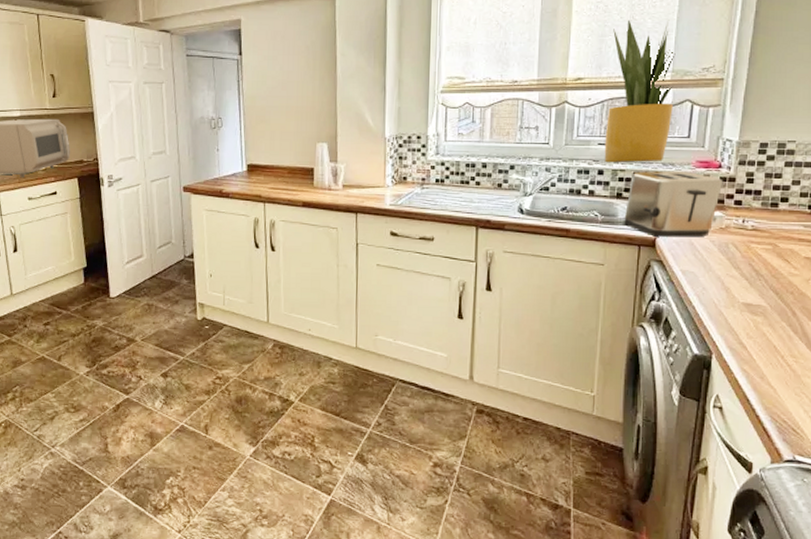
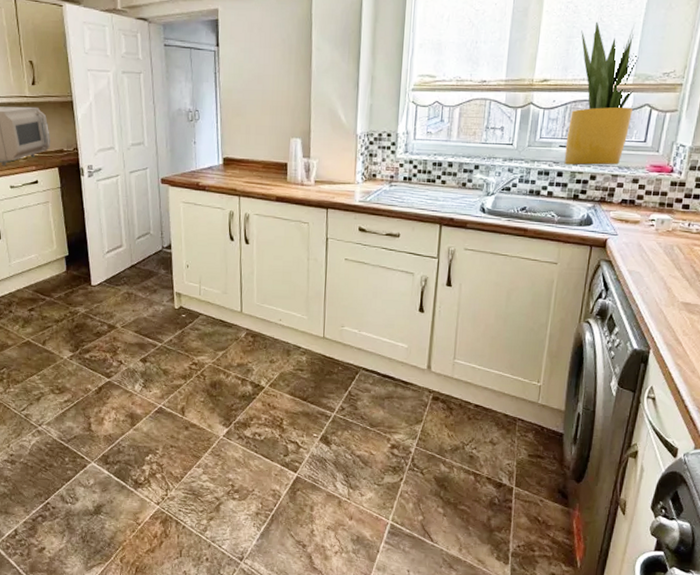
toaster: present [624,170,724,237] -> none [578,174,674,239]

